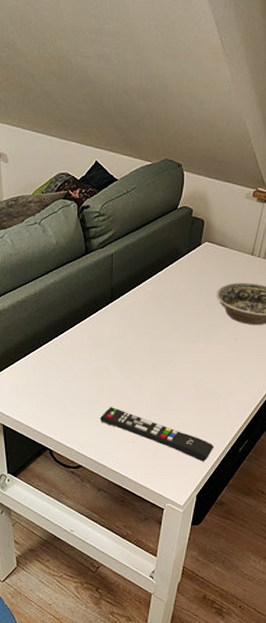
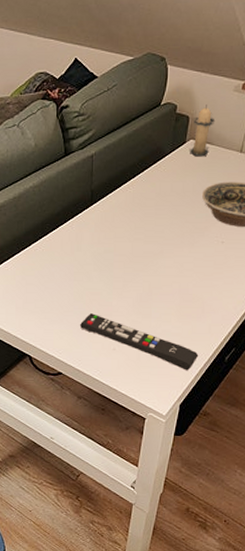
candle: none [205,210,229,258] -> present [190,105,216,157]

